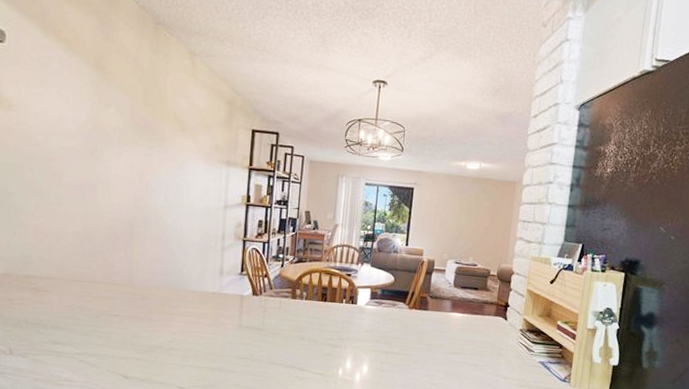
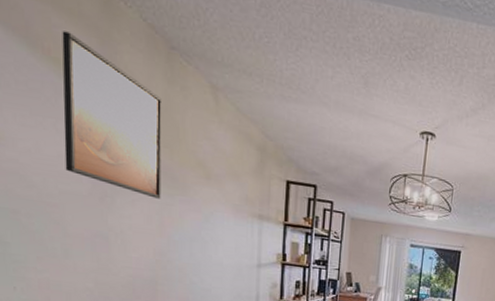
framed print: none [64,16,149,151] -> present [62,31,163,199]

